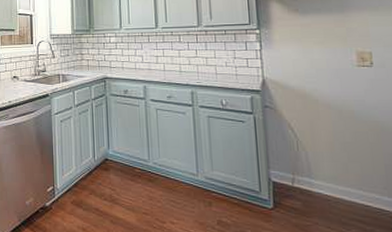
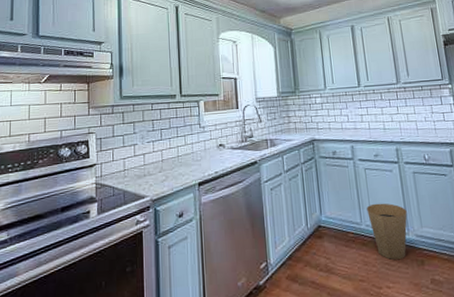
trash can: none [156,143,198,199] -> present [367,203,407,260]

